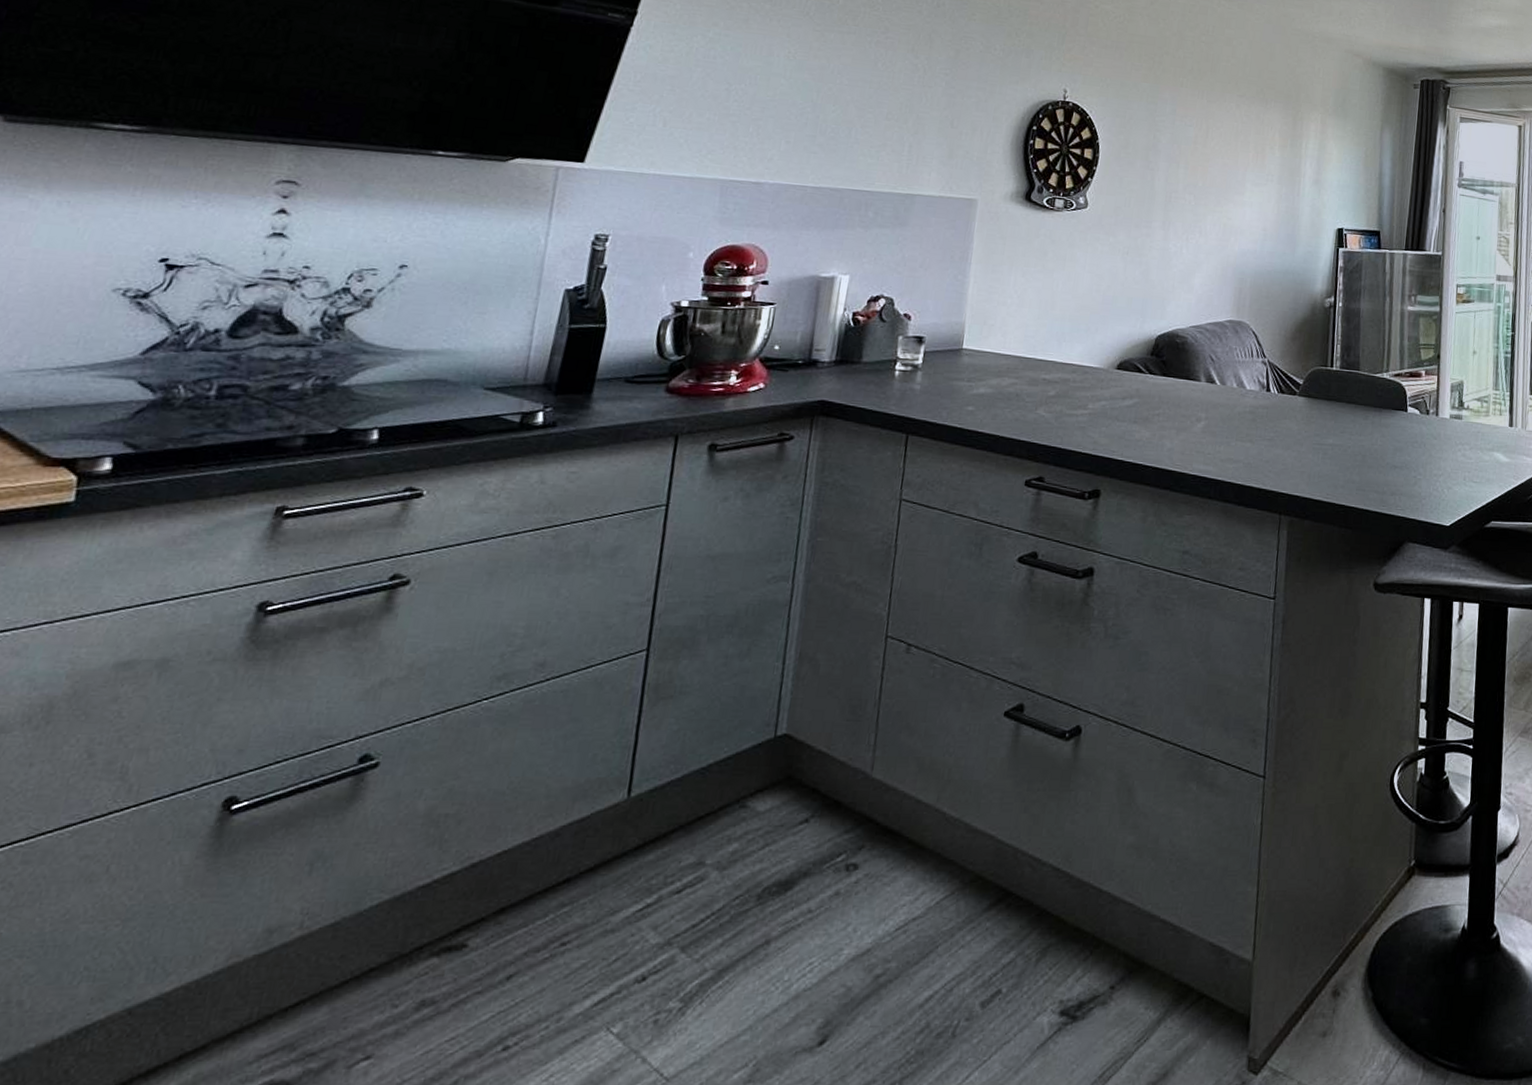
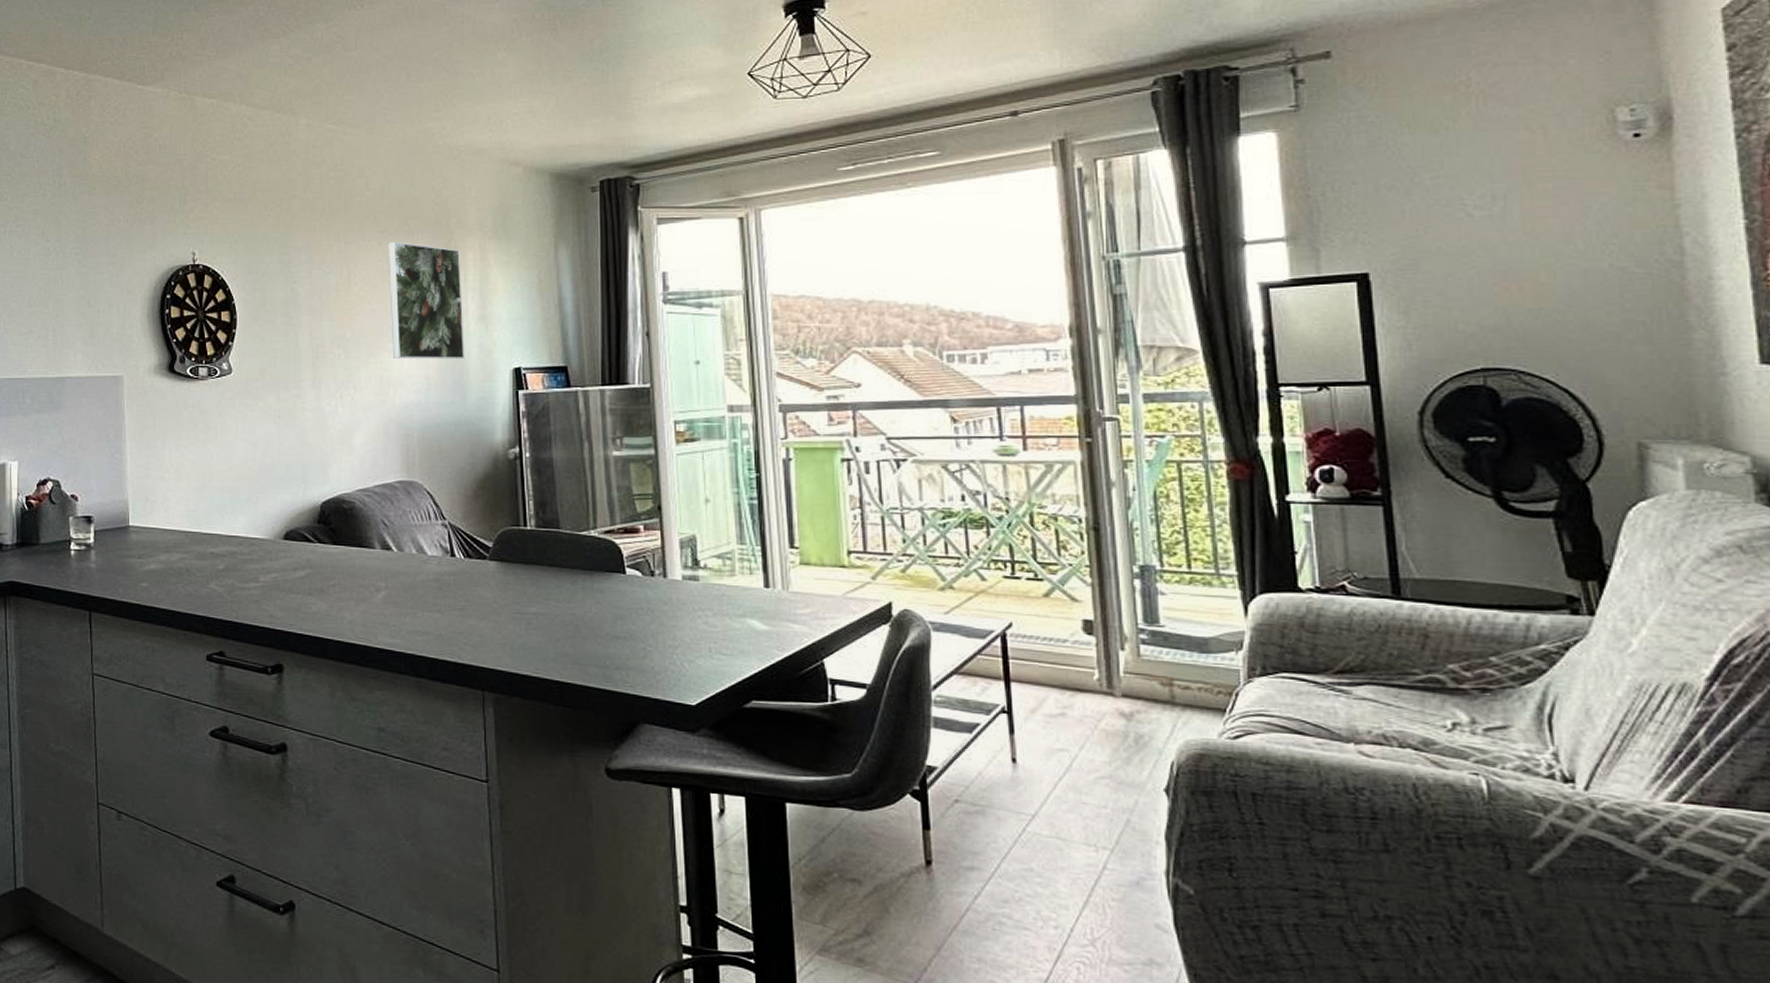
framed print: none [1237,106,1305,217] -> present [388,241,464,360]

